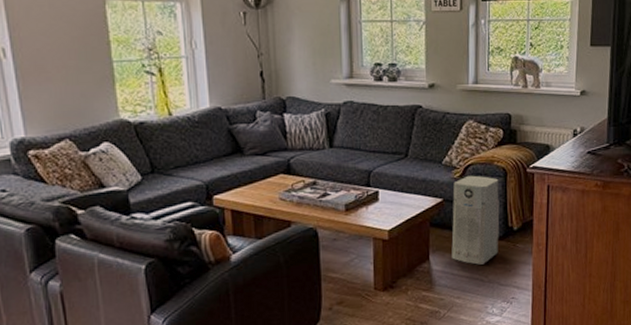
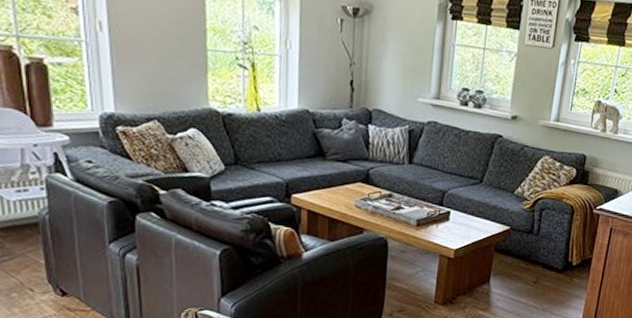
air purifier: present [451,175,500,265] -> none [511,208,566,293]

